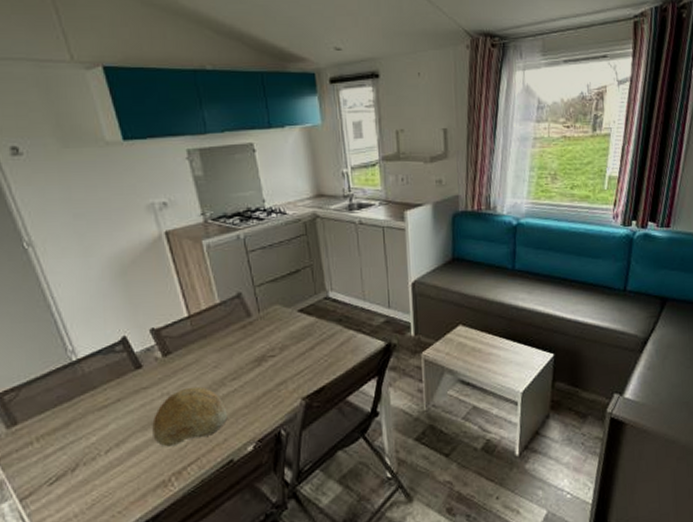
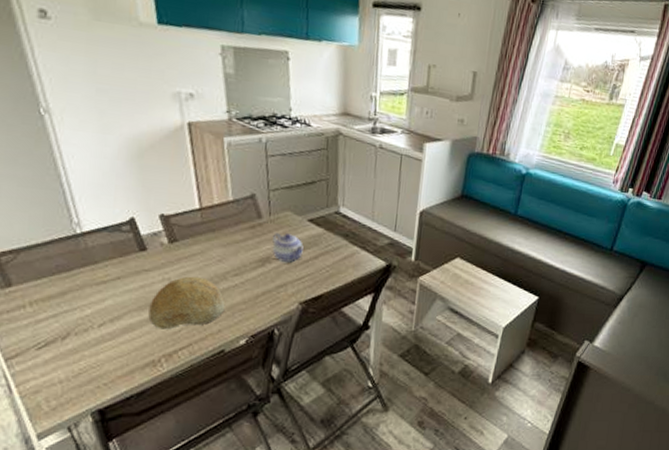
teapot: none [265,328,298,359] -> present [272,233,304,263]

